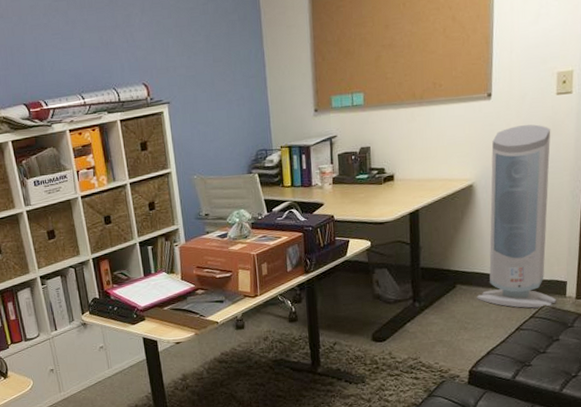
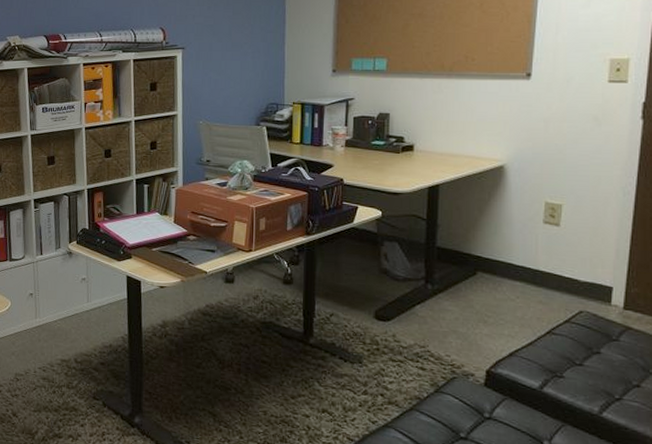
air purifier: present [476,124,557,308] -> none [501,110,600,313]

